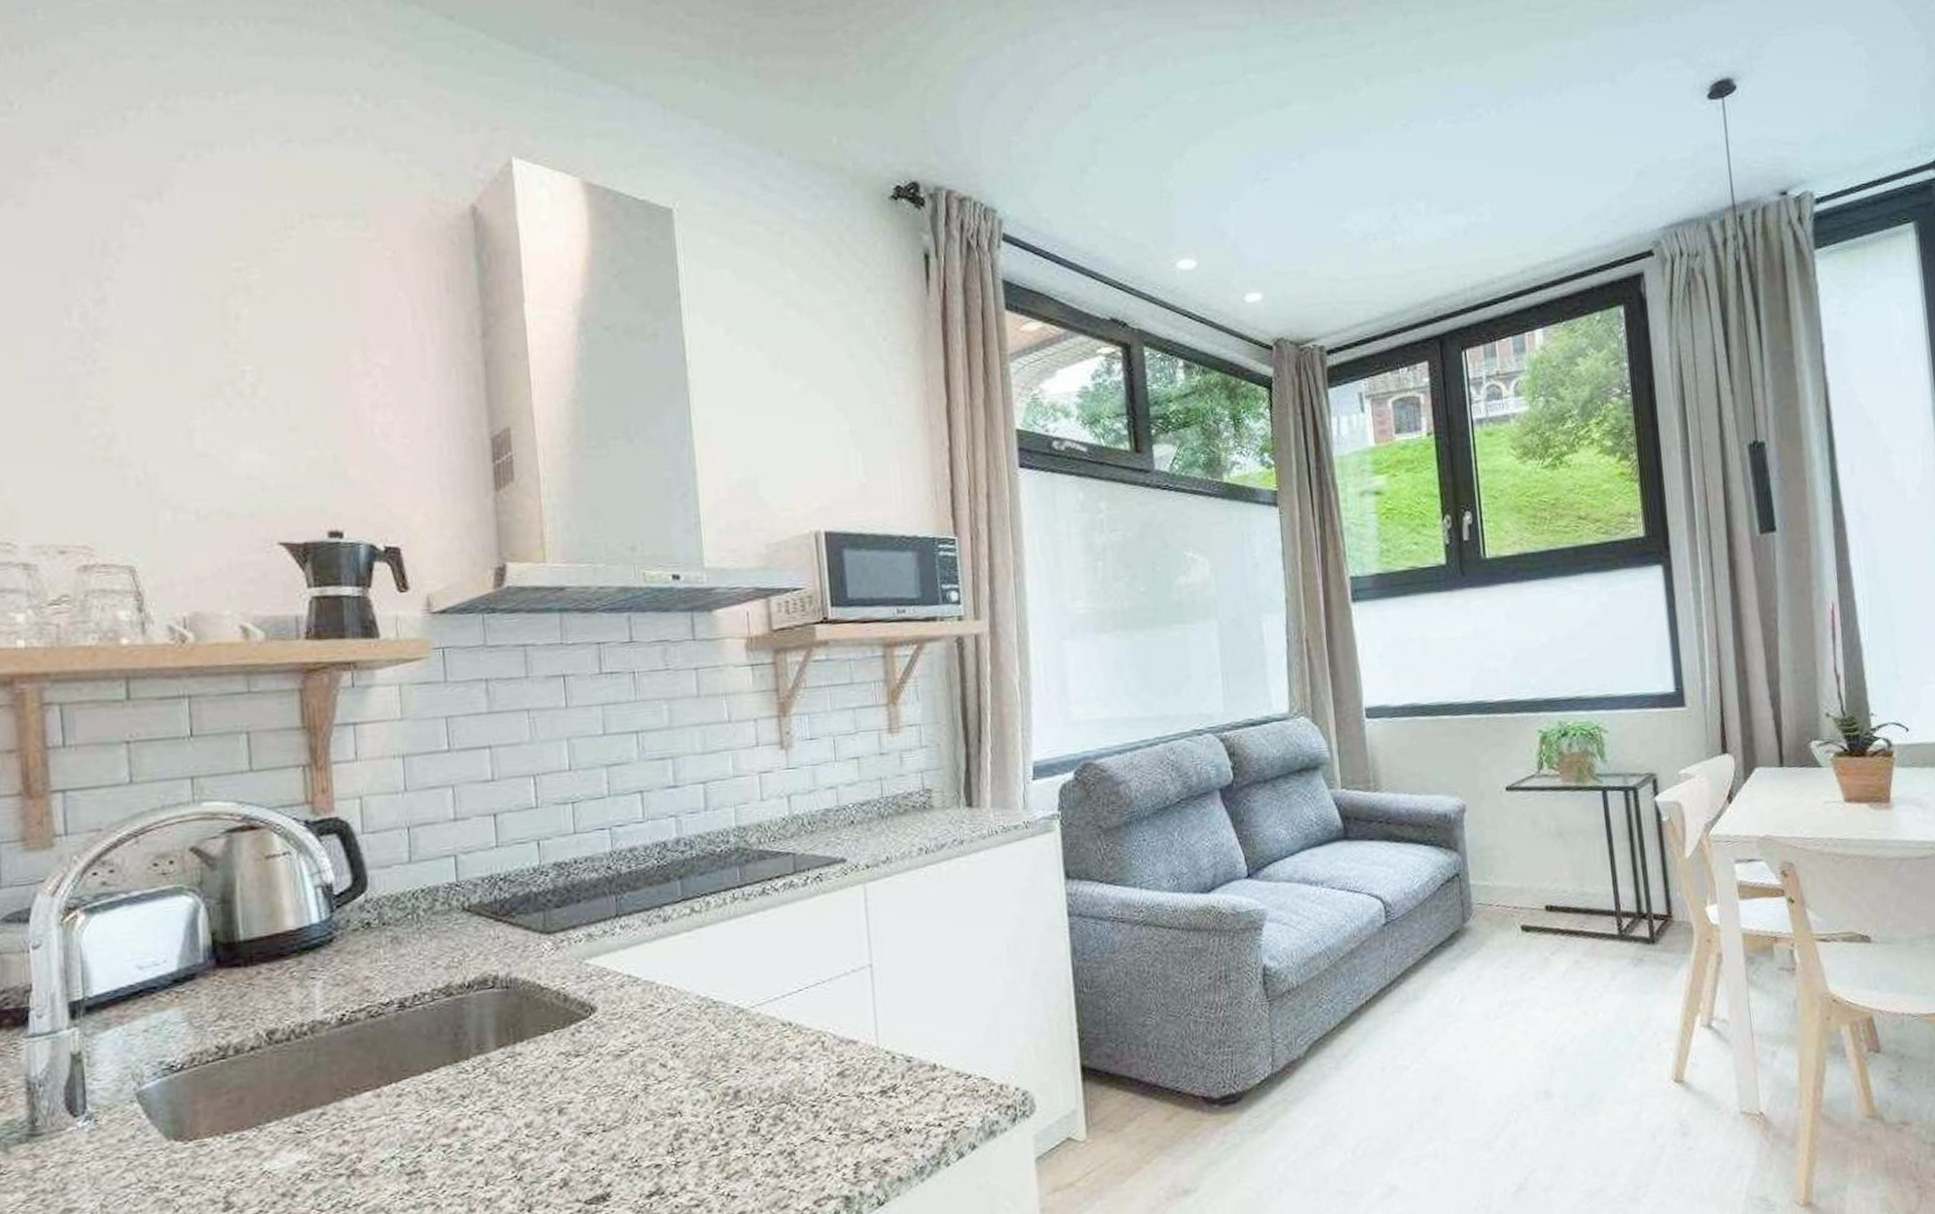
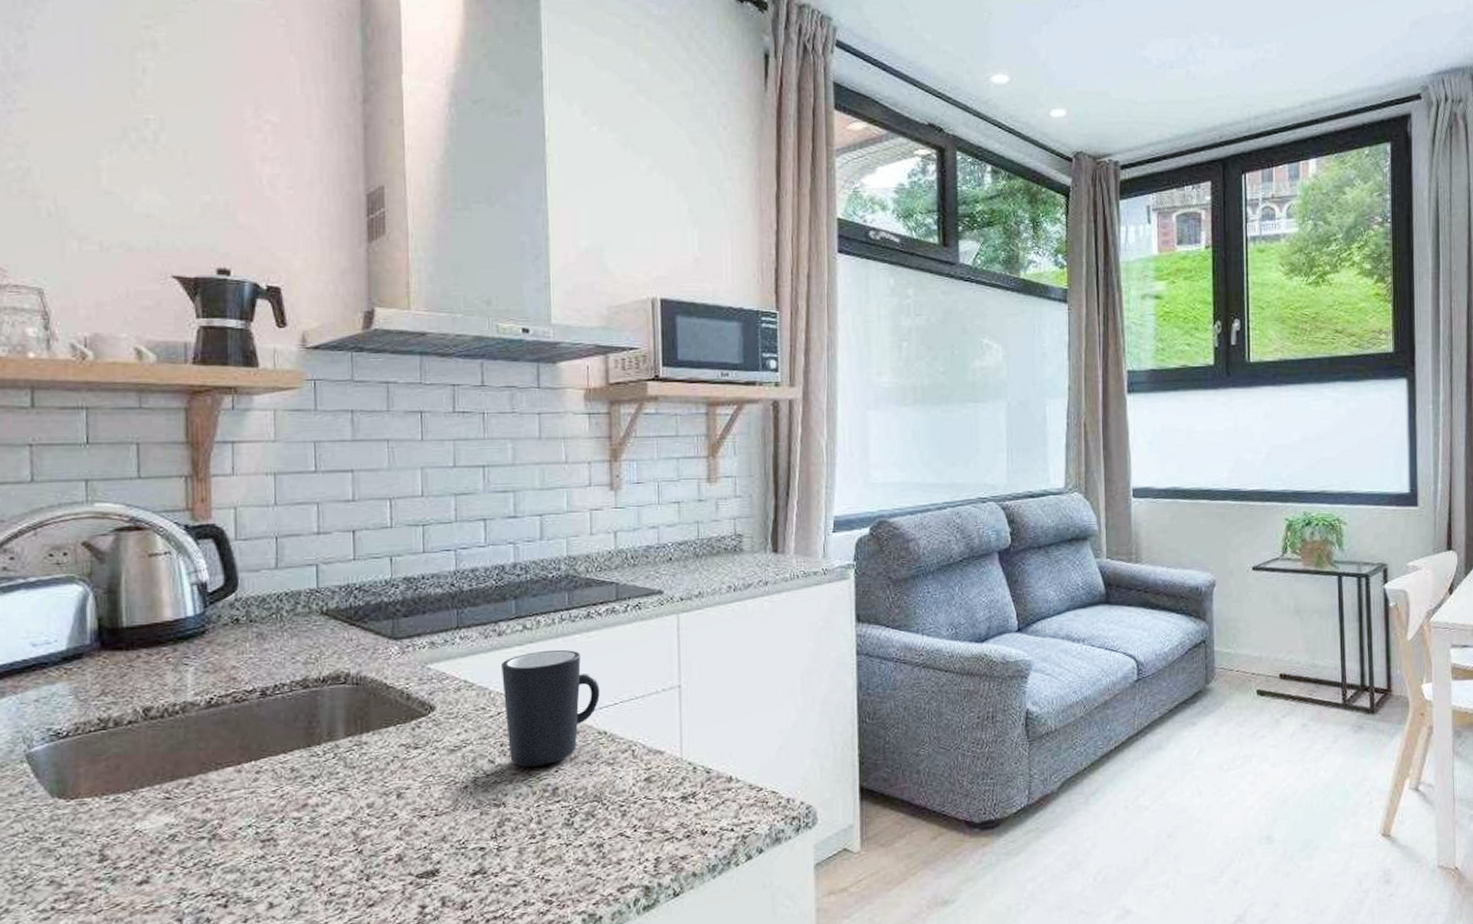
mug: none [669,932,782,1069] -> present [502,649,600,767]

